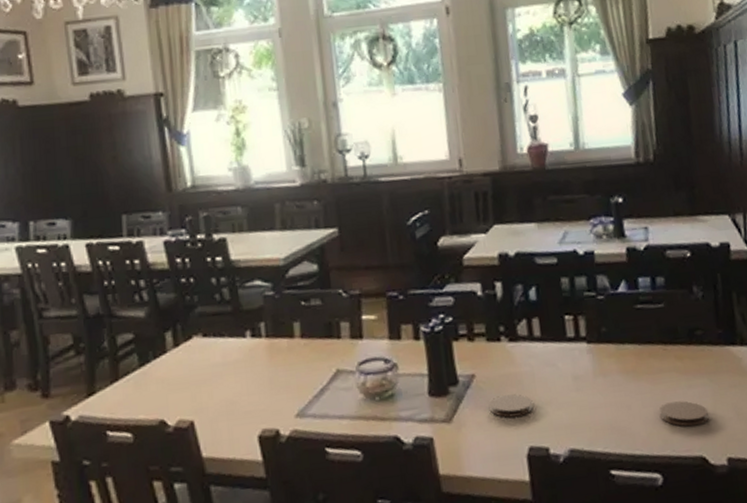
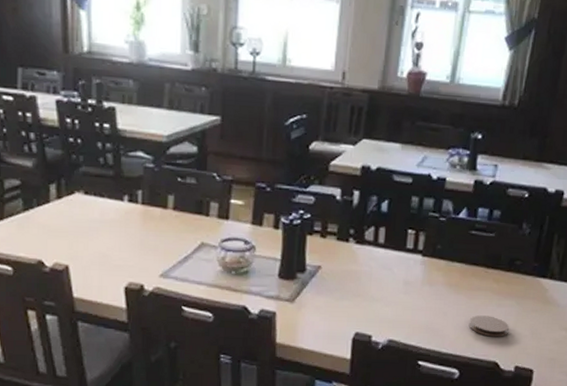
coaster: present [489,394,534,418] -> none [329,287,366,307]

